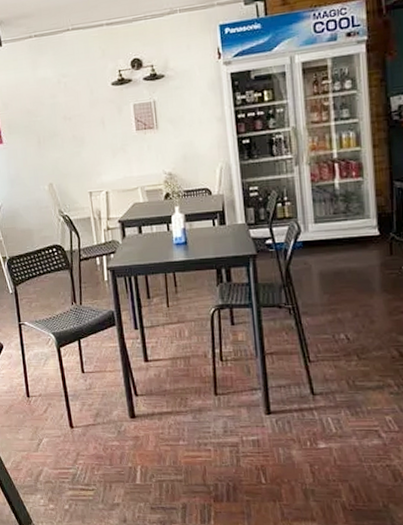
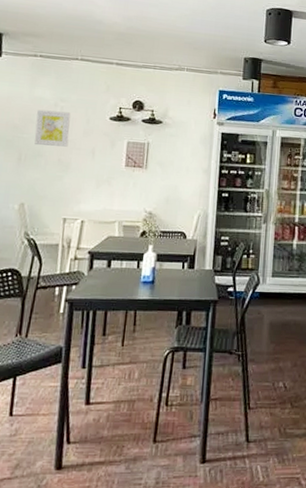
wall art: none [44,86,79,126] -> present [35,109,71,147]

